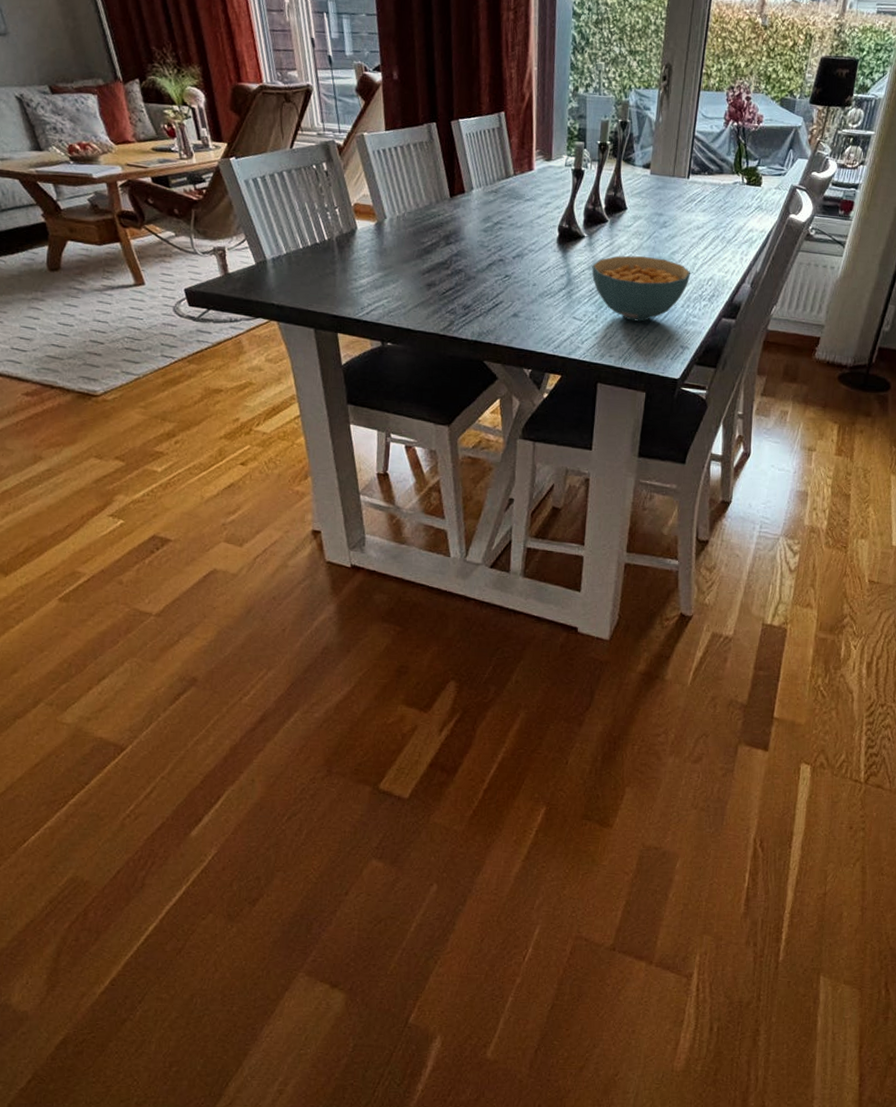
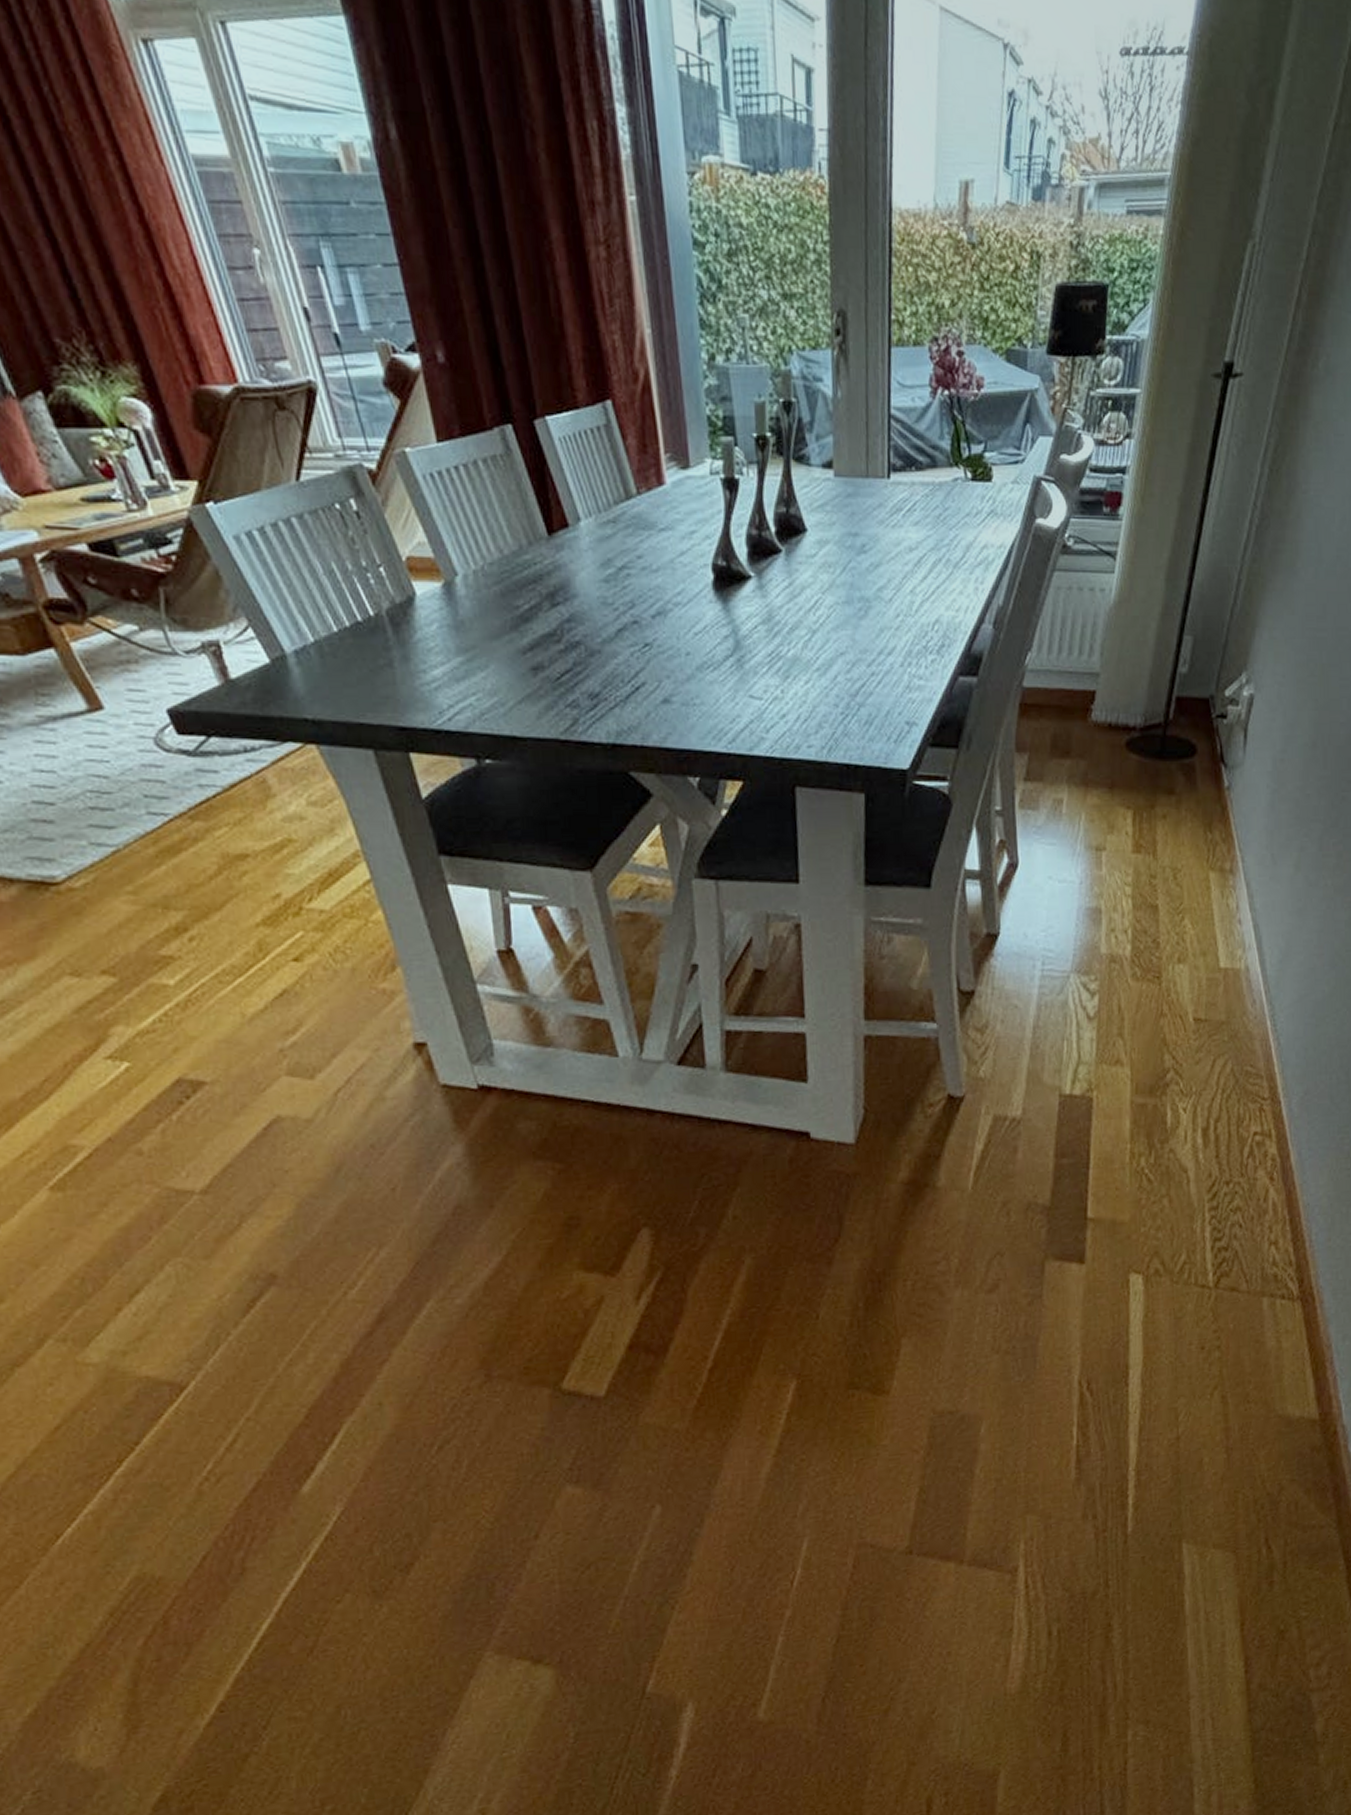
cereal bowl: present [592,255,691,322] -> none [767,597,908,693]

